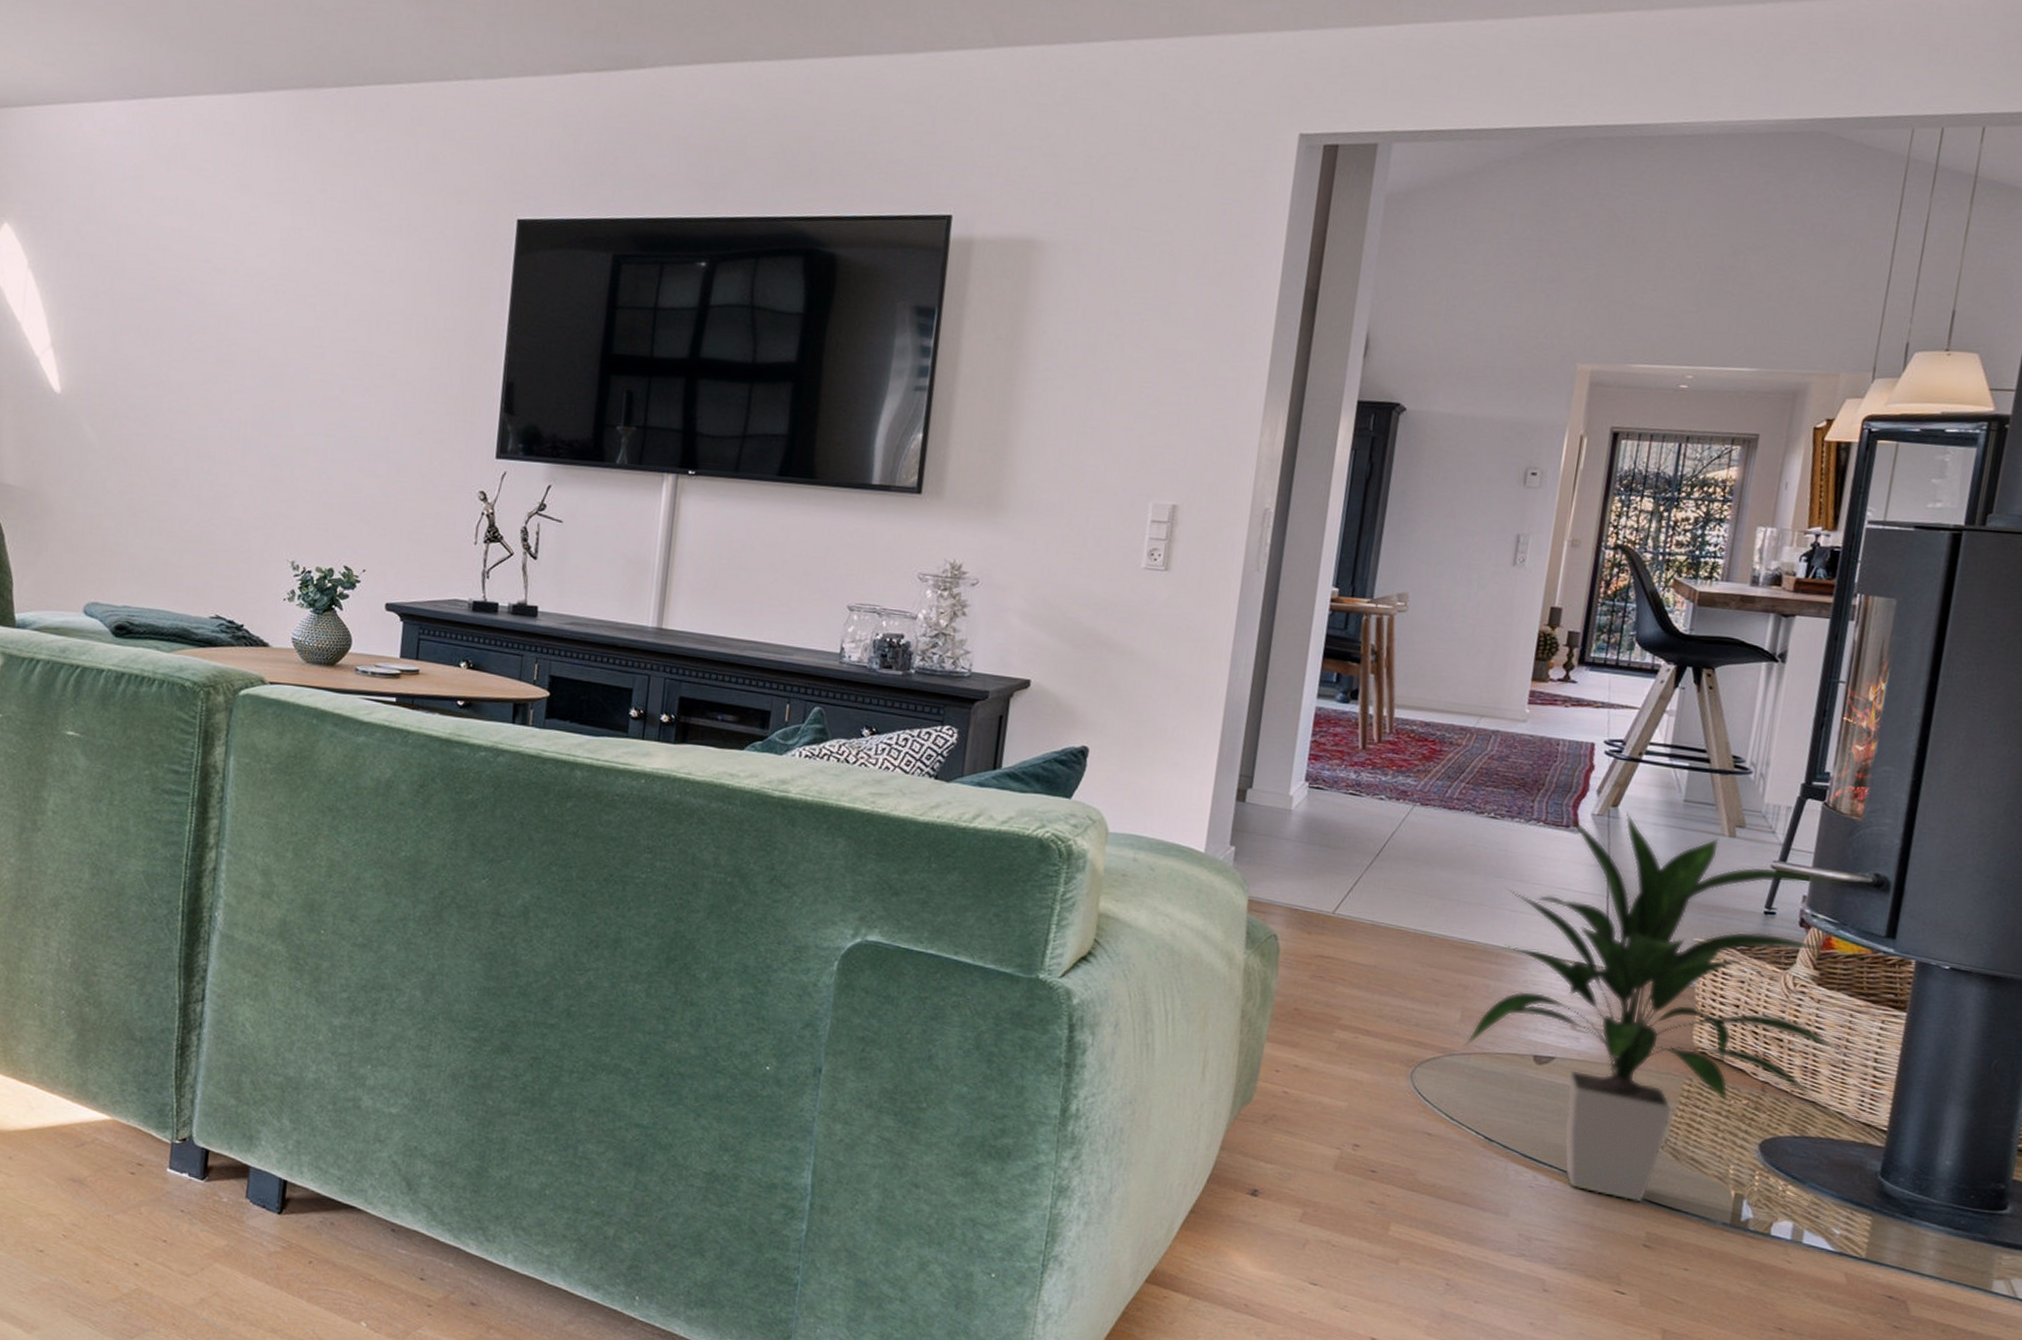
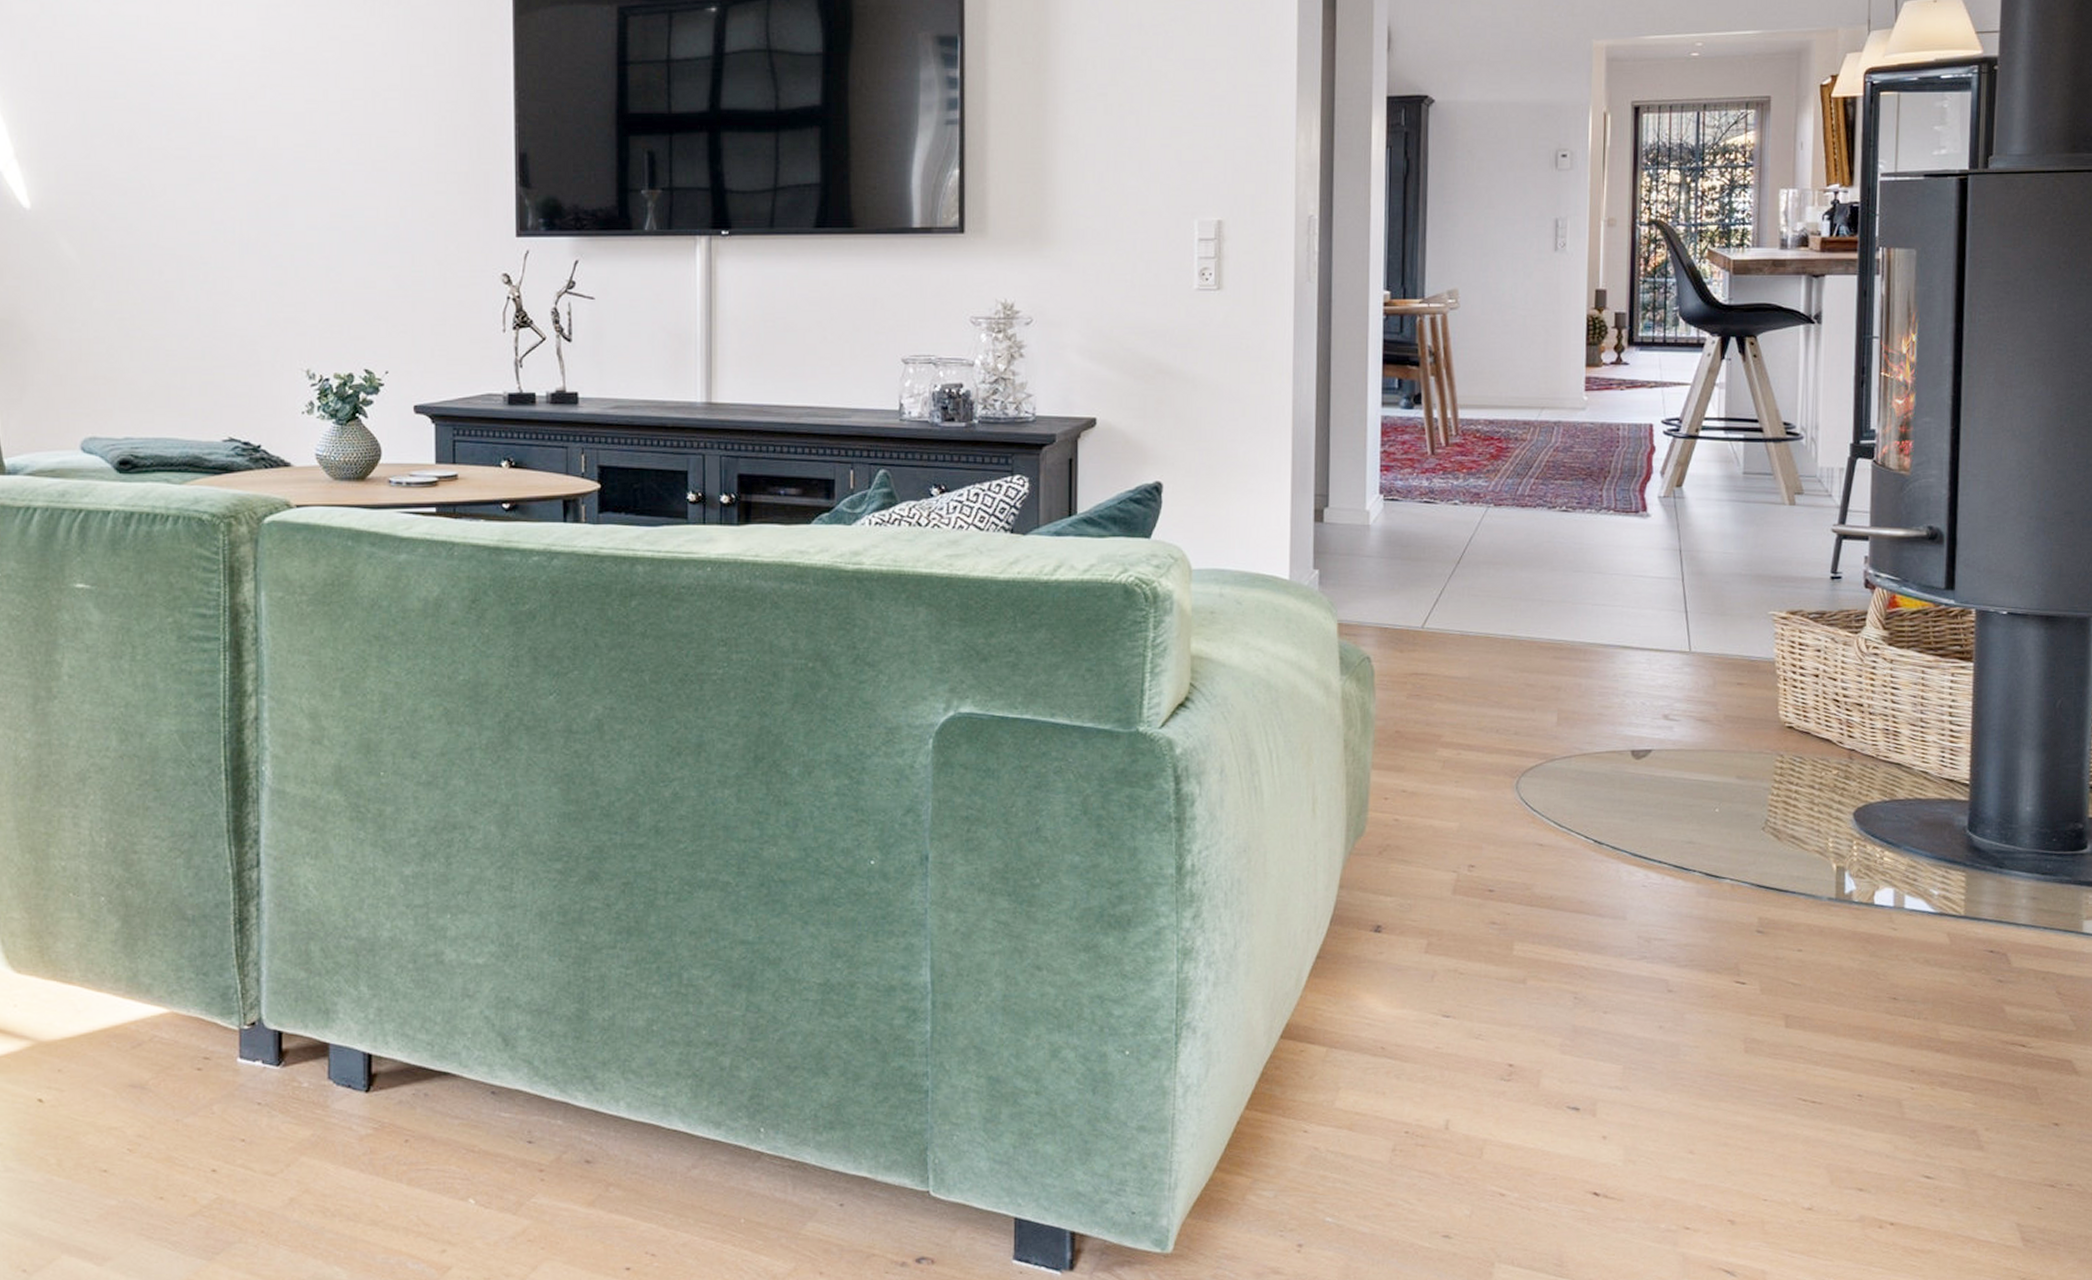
indoor plant: present [1464,804,1847,1202] -> none [1564,490,1920,888]

